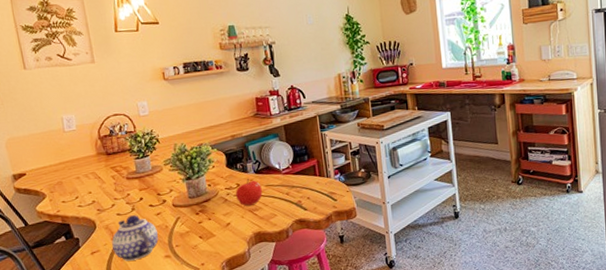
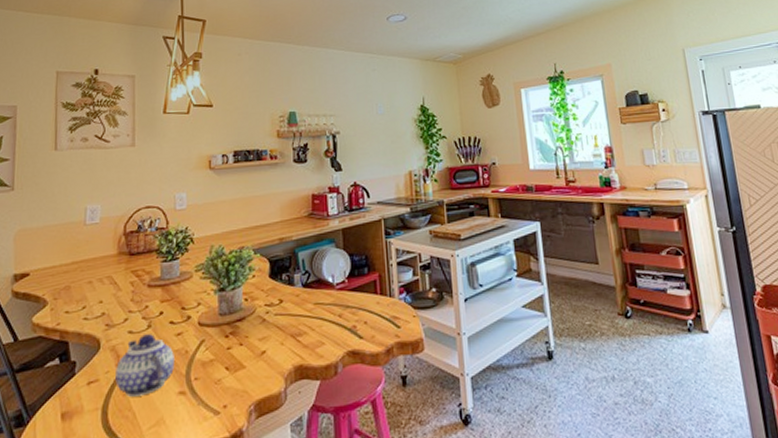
fruit: present [236,178,263,207] -> none [277,292,309,331]

